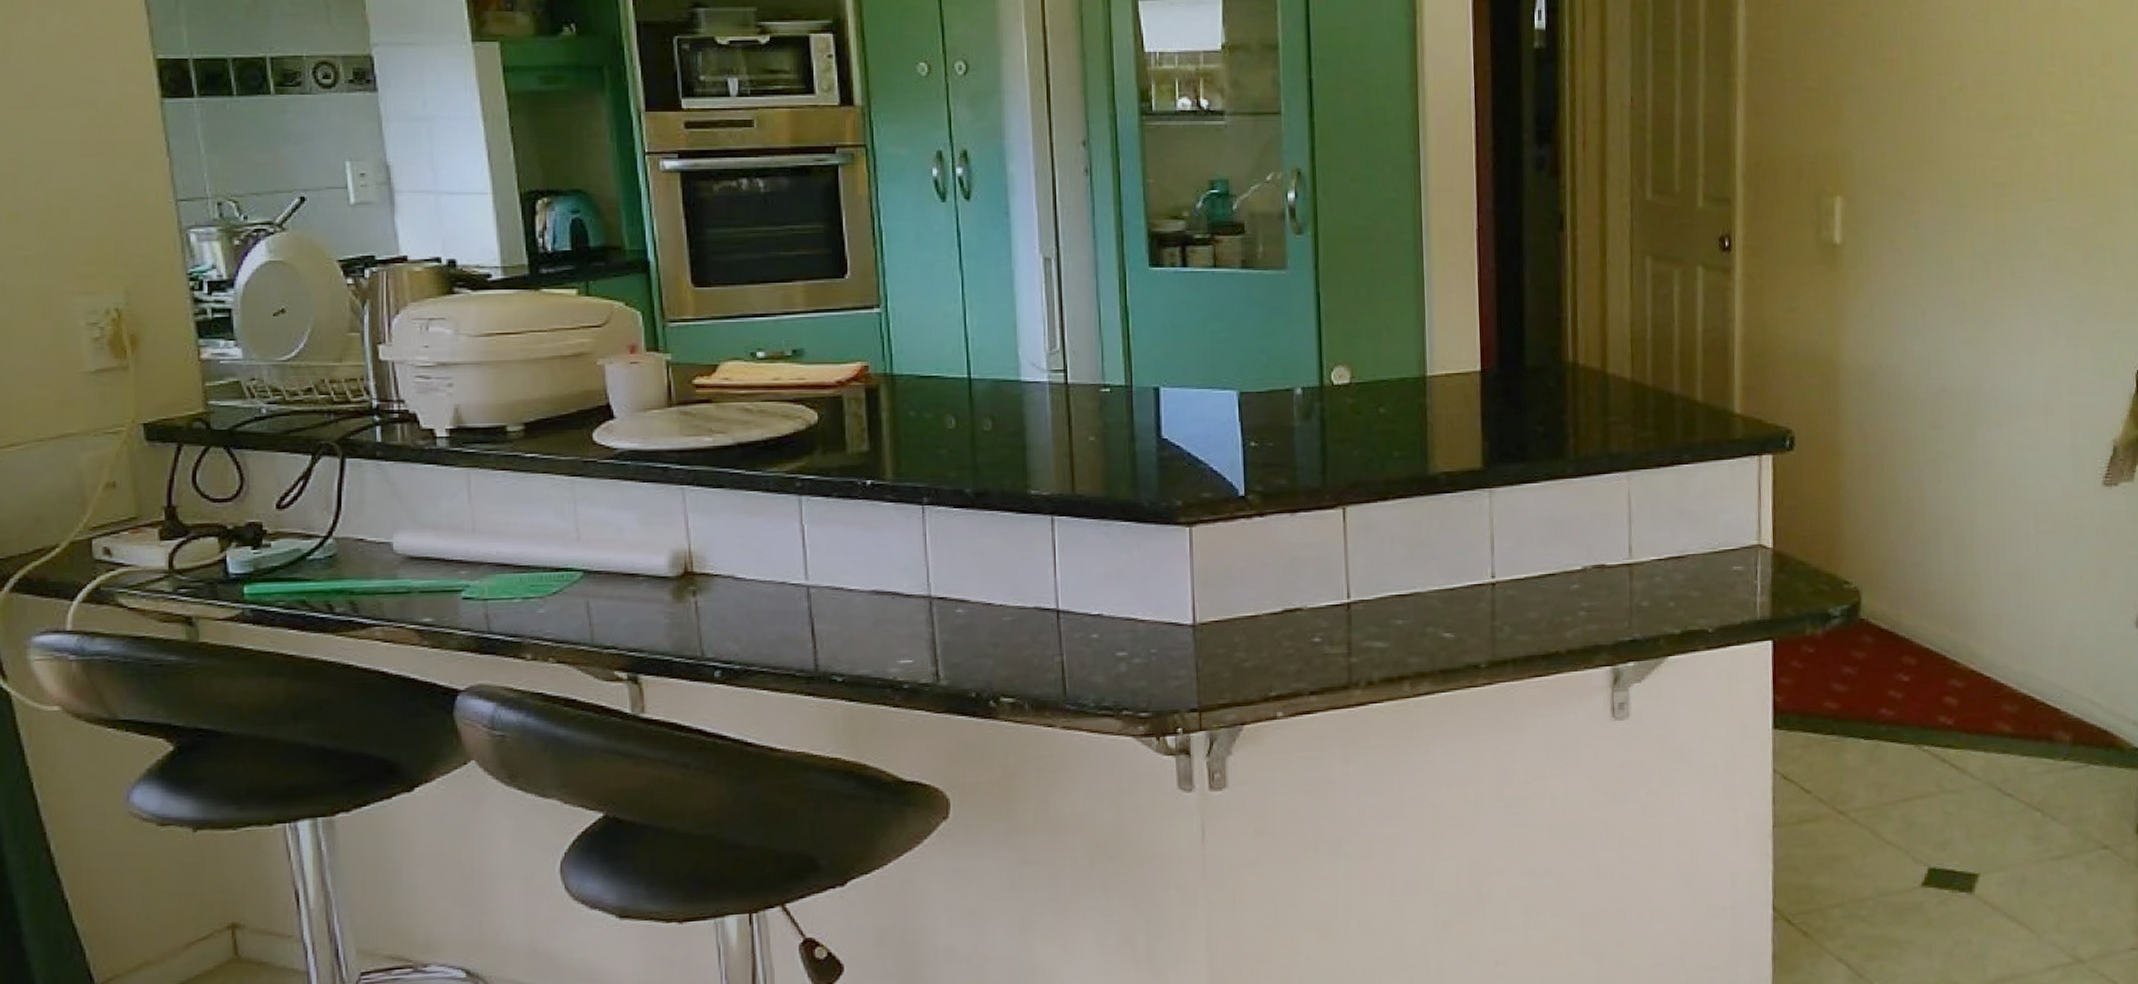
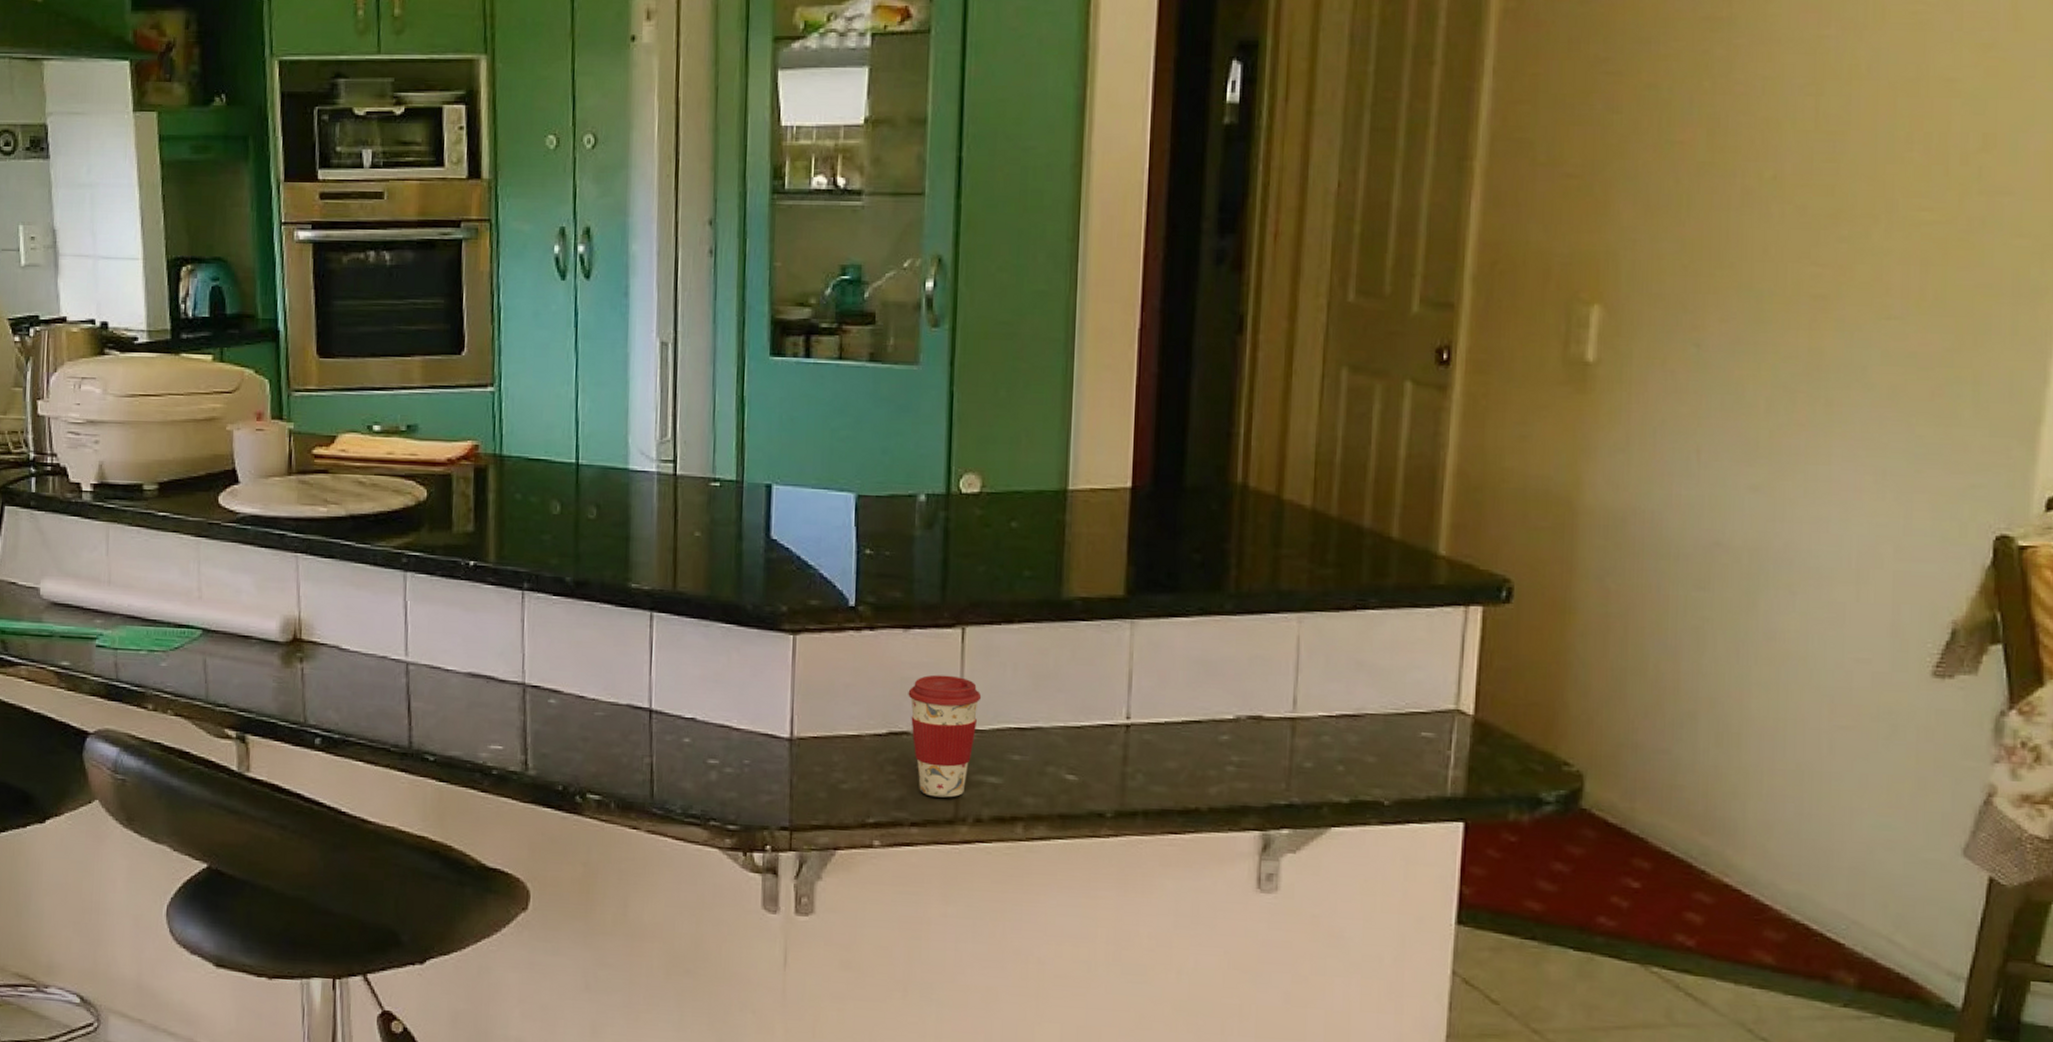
coffee cup: none [1298,552,1365,666] -> present [908,675,982,798]

